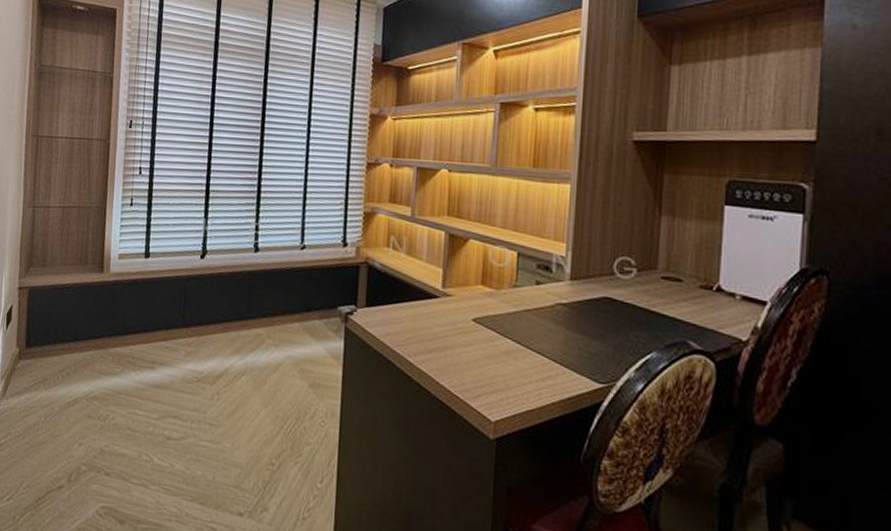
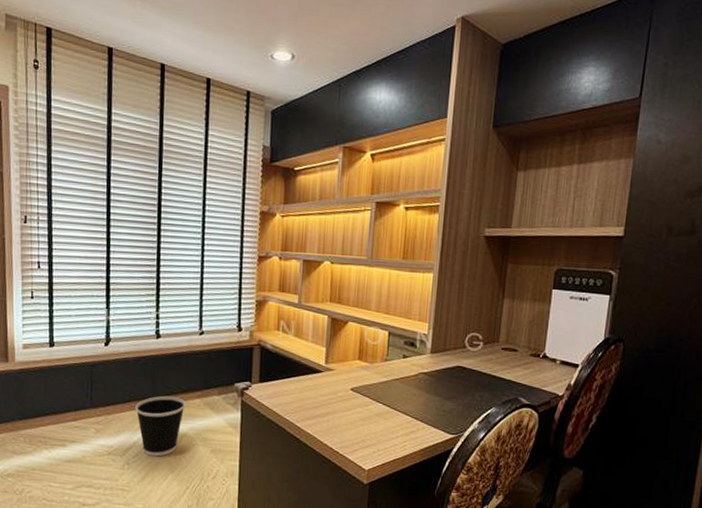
wastebasket: none [229,317,283,388] -> present [135,395,186,457]

